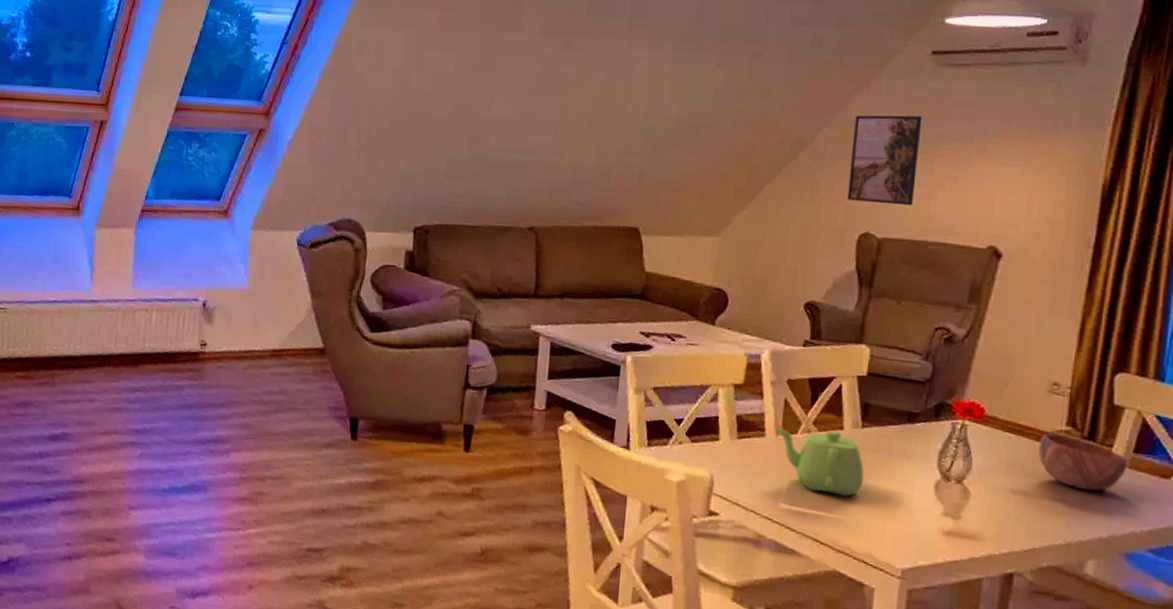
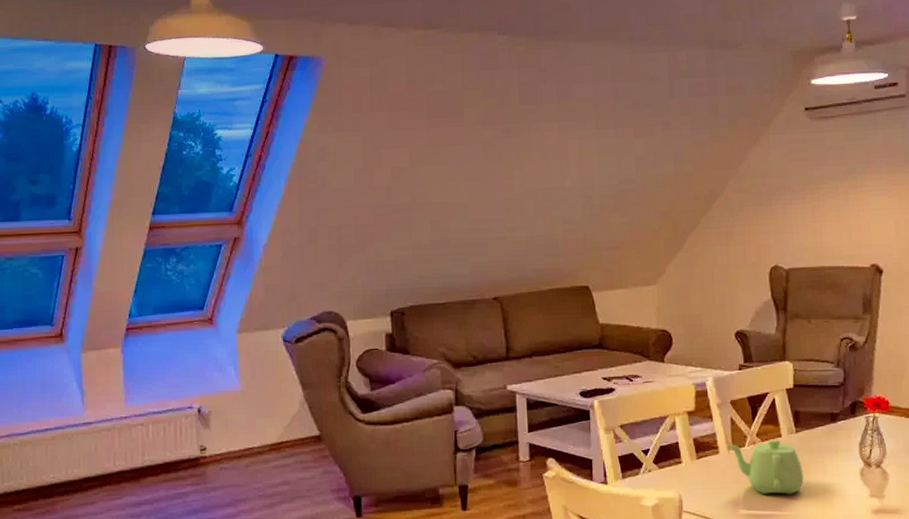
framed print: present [847,115,923,206] -> none [753,163,809,240]

